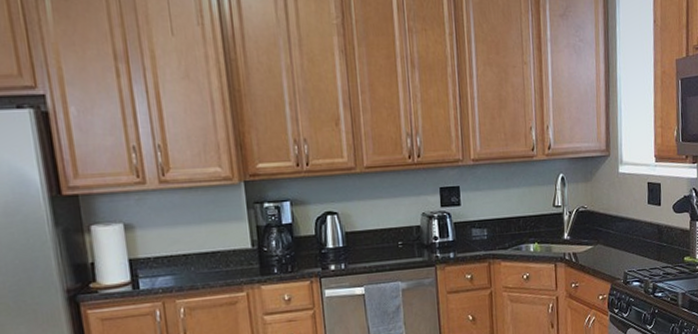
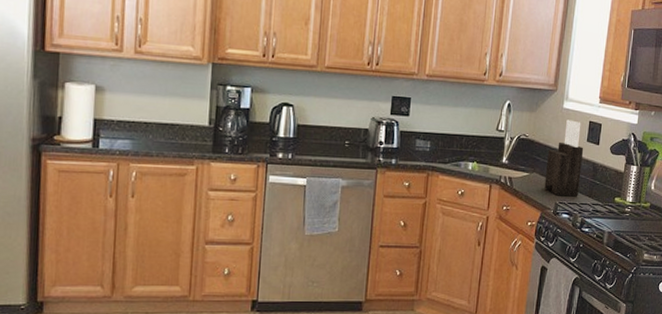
knife block: none [609,184,647,264] -> present [544,120,584,197]

